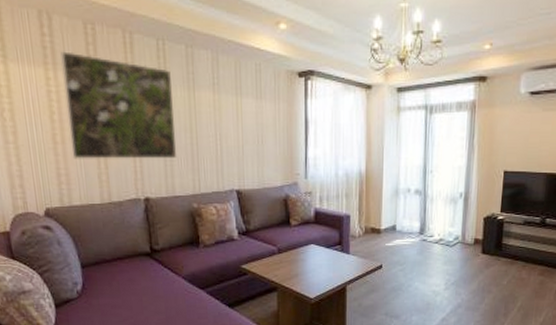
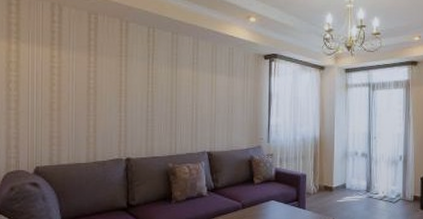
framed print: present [60,51,177,159] -> none [66,35,158,125]

